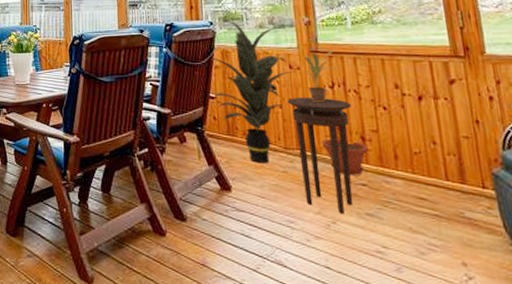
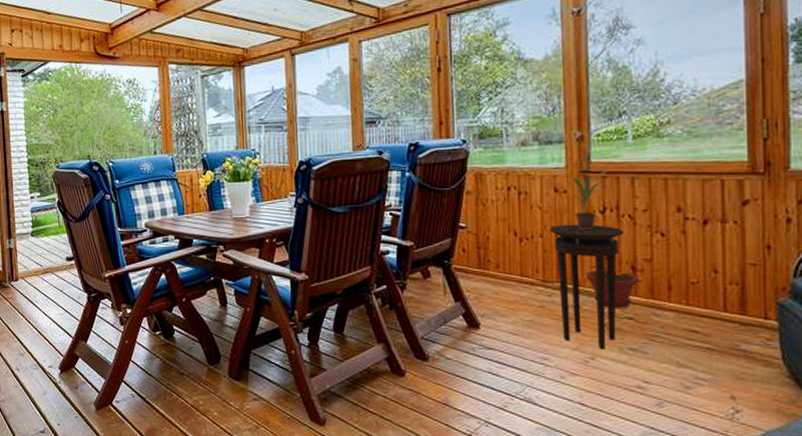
indoor plant: present [212,21,292,163] -> none [463,138,558,298]

